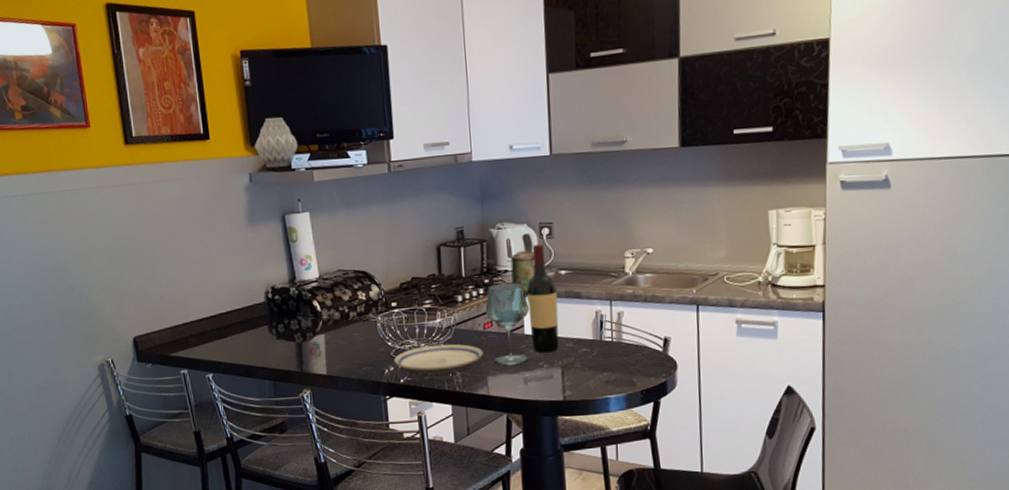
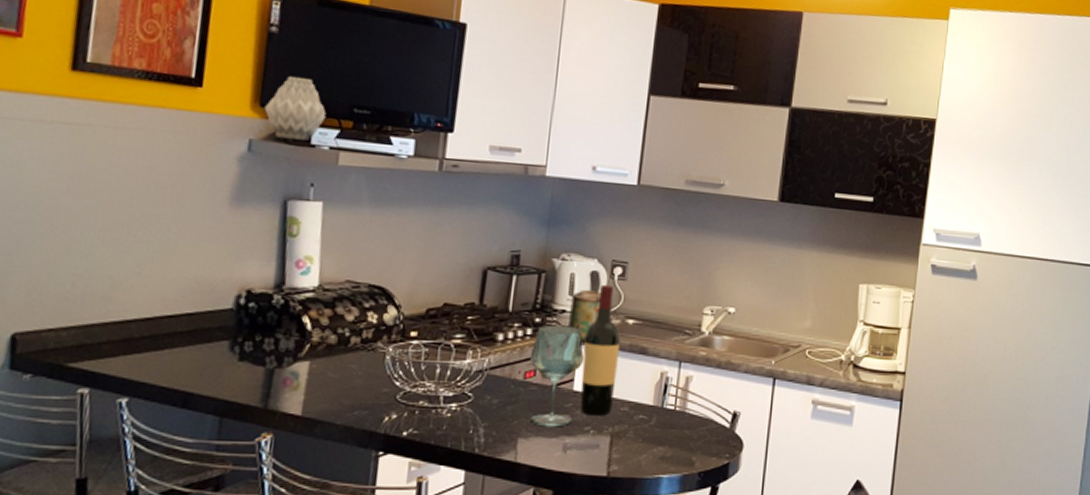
plate: present [394,344,483,375] -> none [399,391,518,430]

